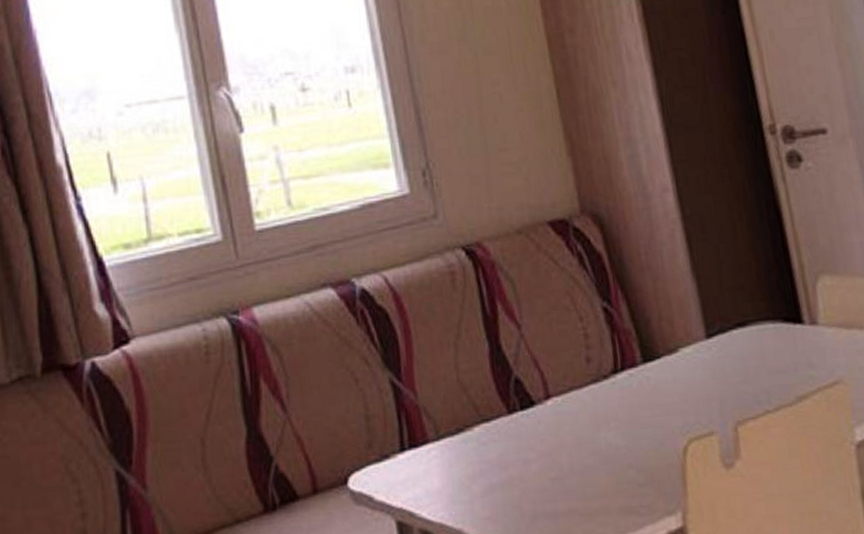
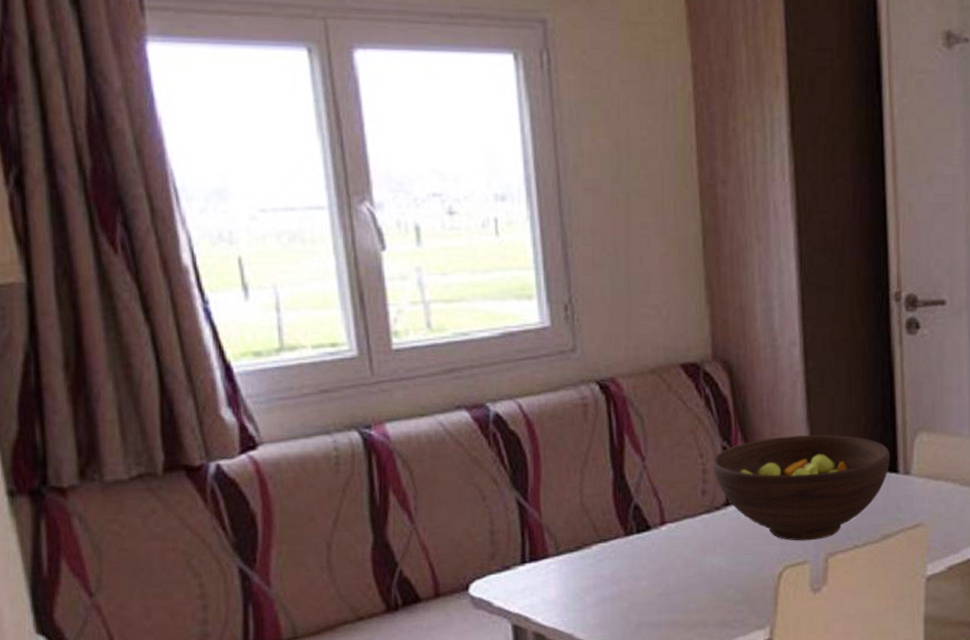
fruit bowl: none [594,285,792,409] -> present [713,434,891,541]

